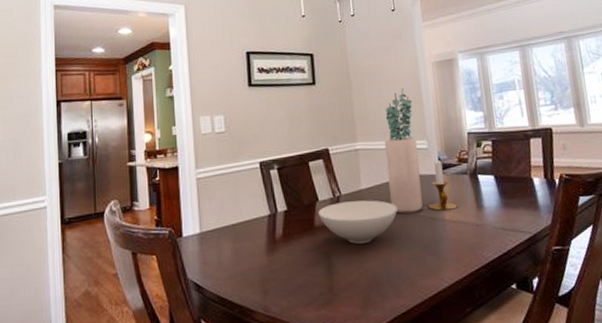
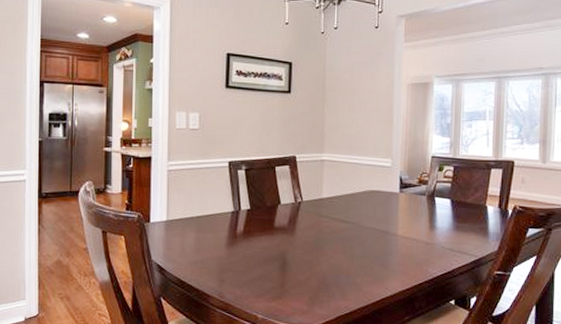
bowl: present [318,200,398,244] -> none [279,207,354,247]
vase: present [384,88,423,214] -> none [348,106,383,225]
candlestick: present [428,160,458,211] -> none [383,179,411,227]

